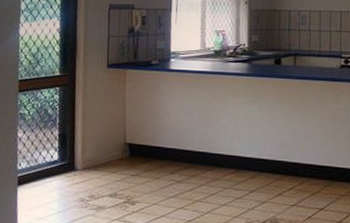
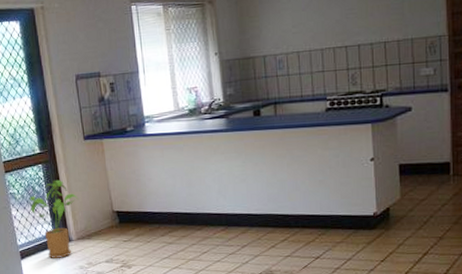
house plant: none [39,104,92,188] -> present [30,179,79,258]

